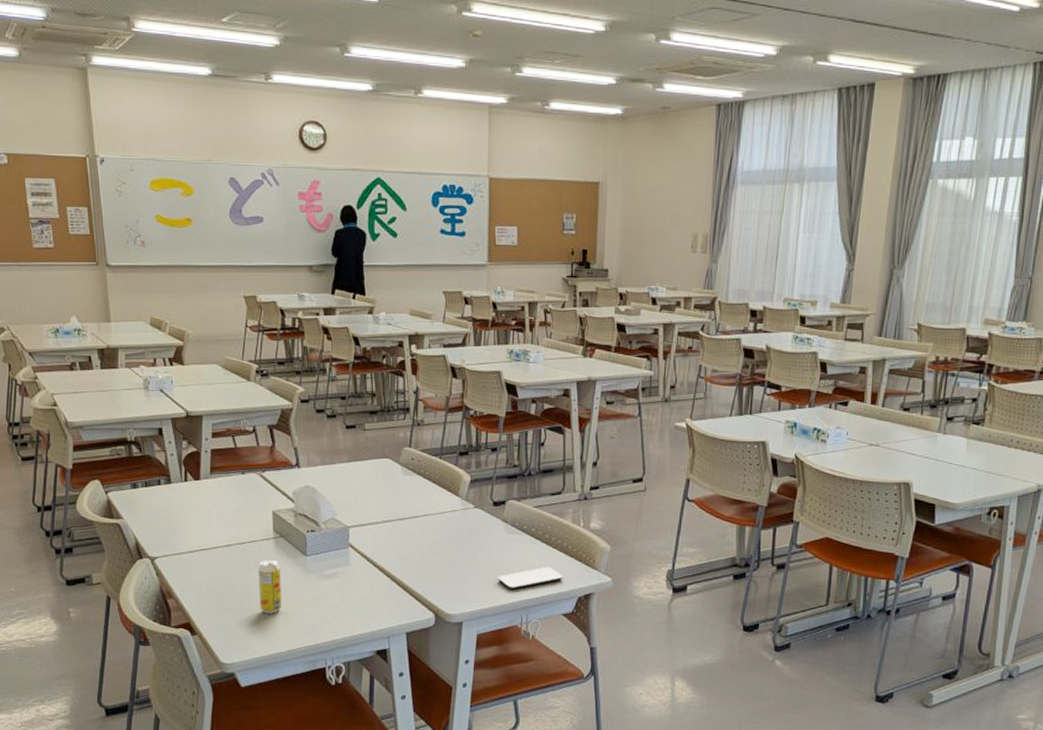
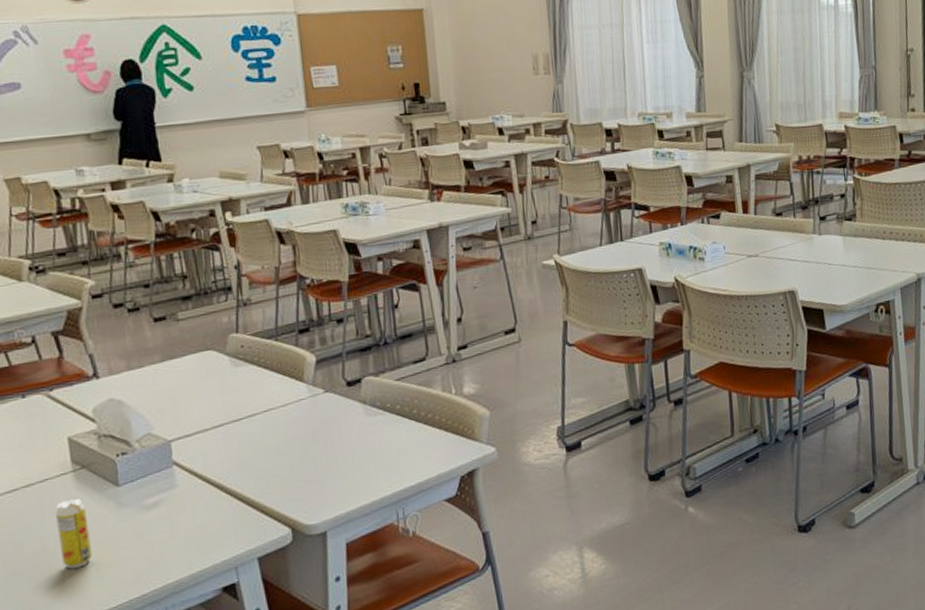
smartphone: present [498,566,563,590] -> none [363,447,440,482]

